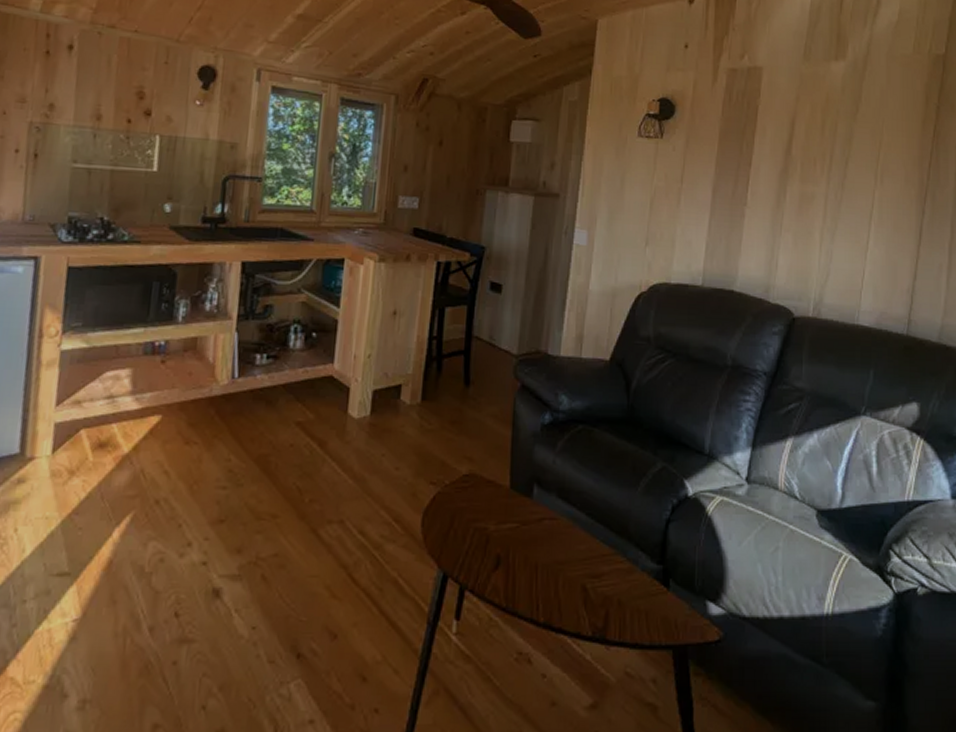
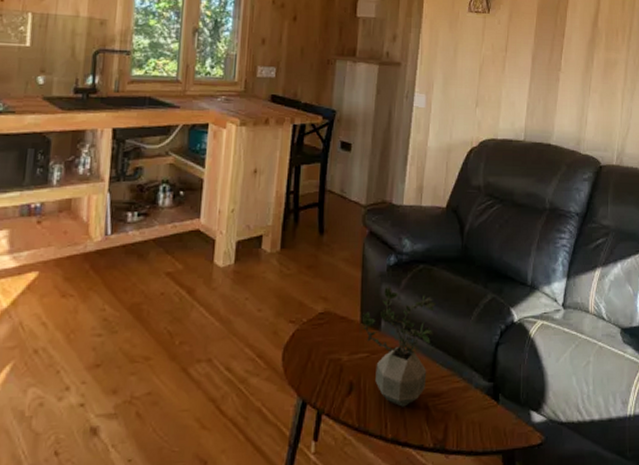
potted plant: none [511,447,597,587] -> present [361,285,436,407]

